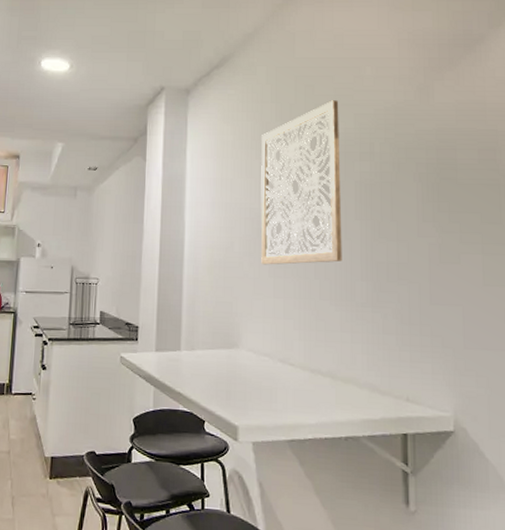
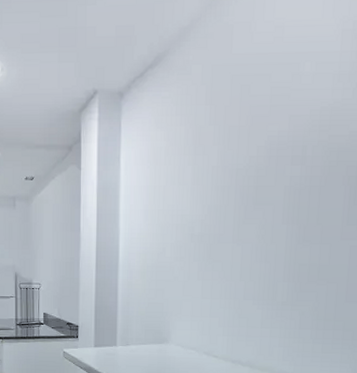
wall art: present [261,100,342,265] -> none [191,101,275,269]

